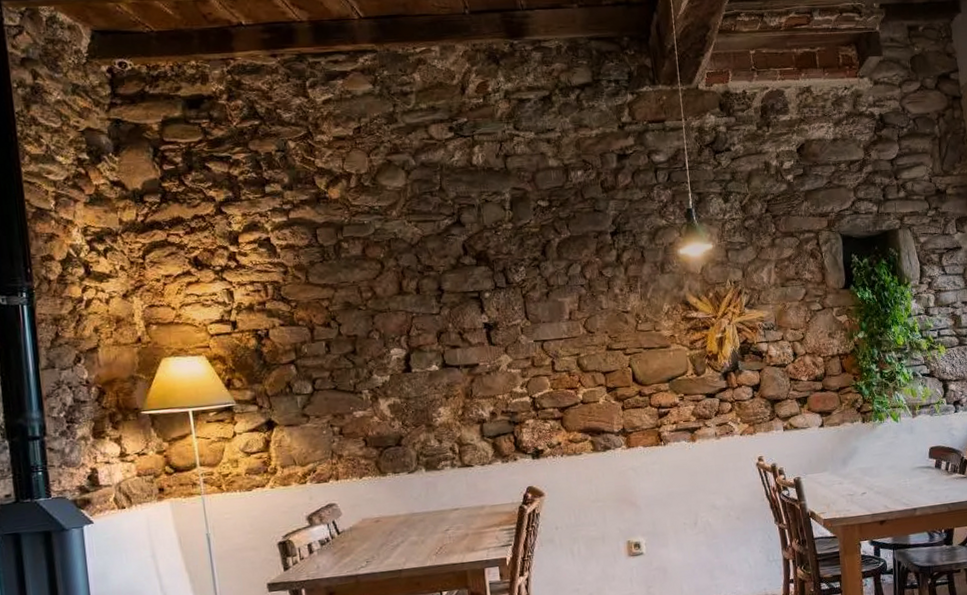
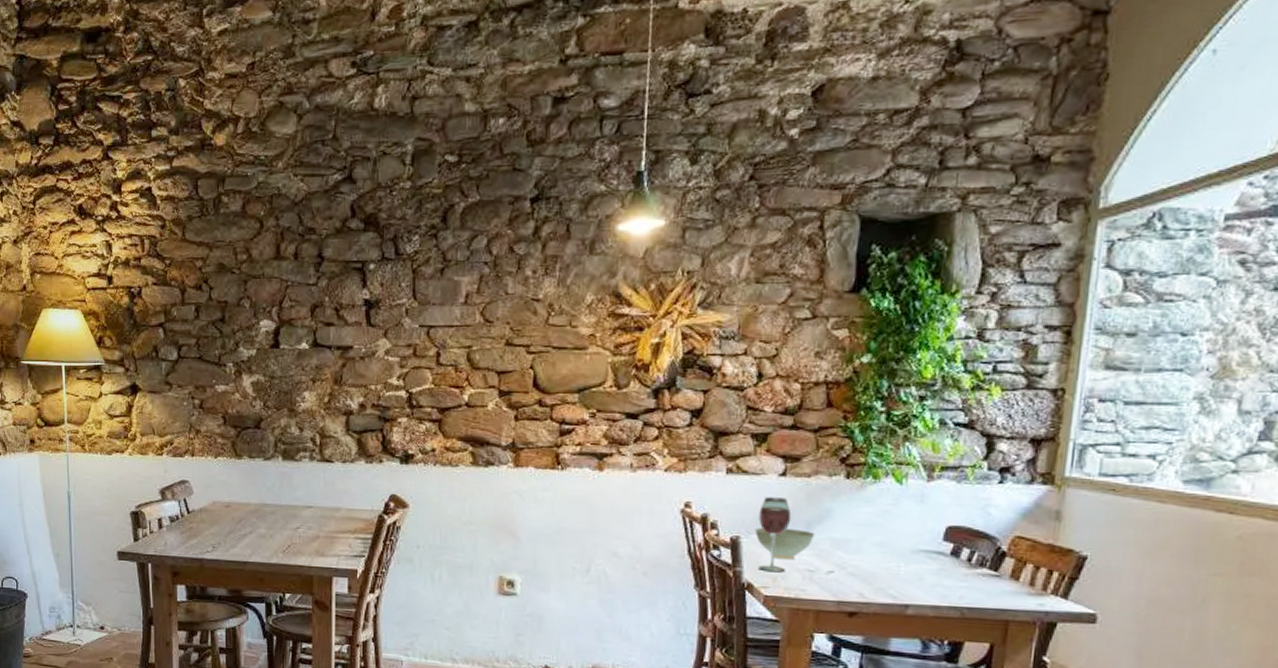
bowl: none [809,465,850,490] -> present [755,528,815,560]
wineglass: none [810,443,834,501] -> present [759,497,792,573]

